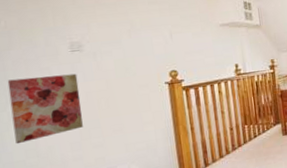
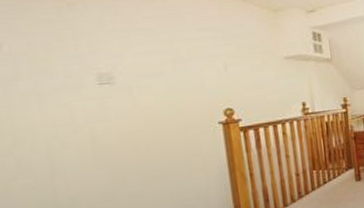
wall art: present [7,73,83,144] -> none [13,111,116,195]

